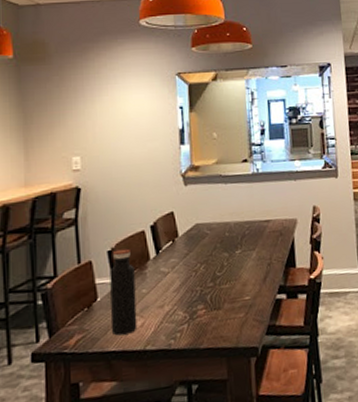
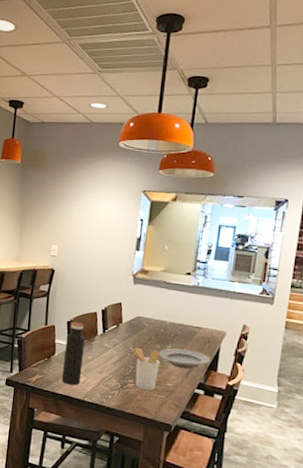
utensil holder: none [193,260,232,314] -> present [130,346,160,390]
plate: none [228,248,286,275] -> present [158,348,210,369]

